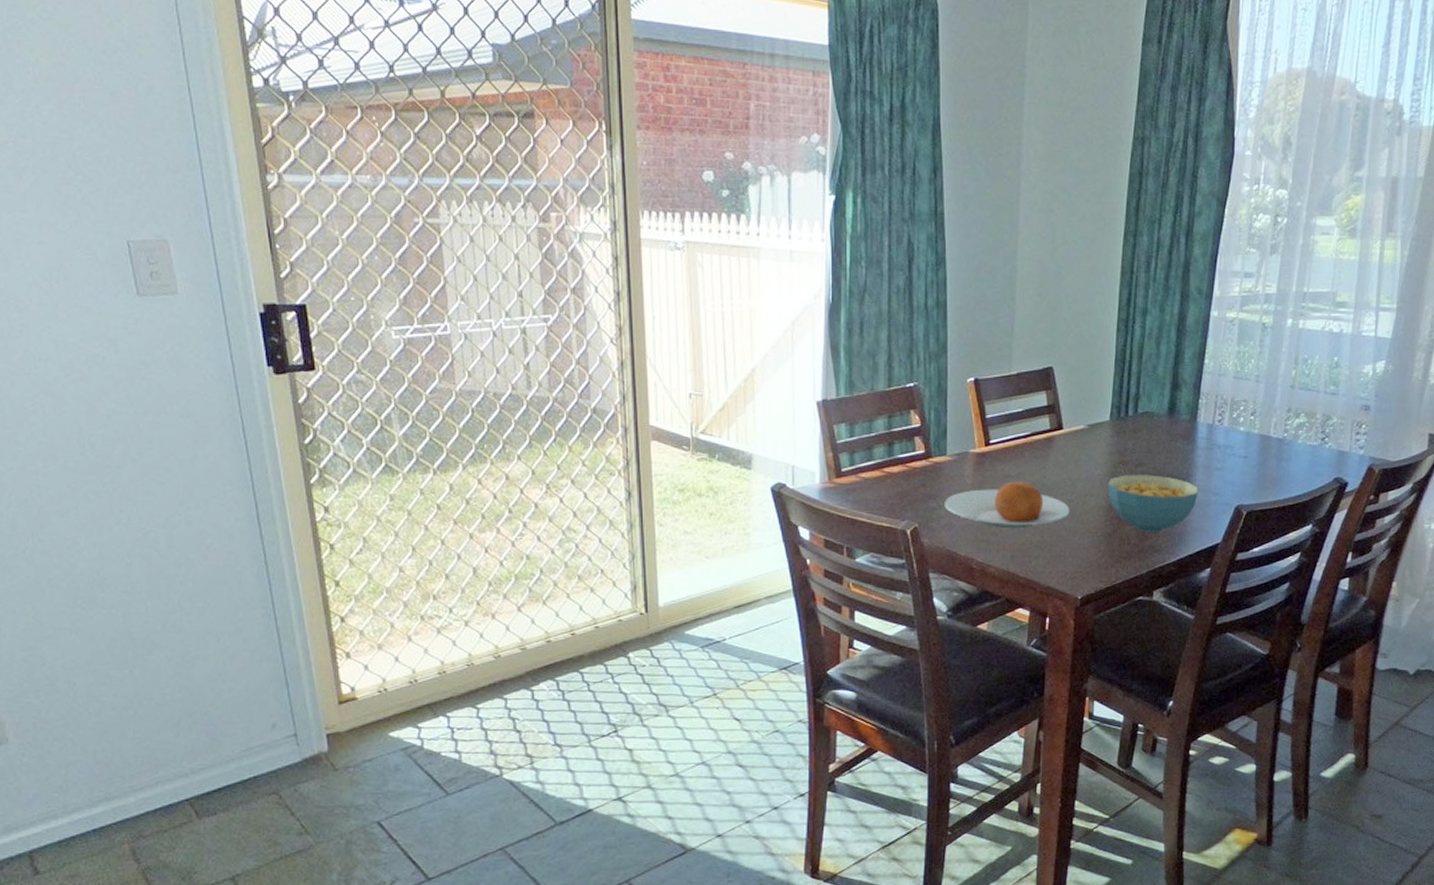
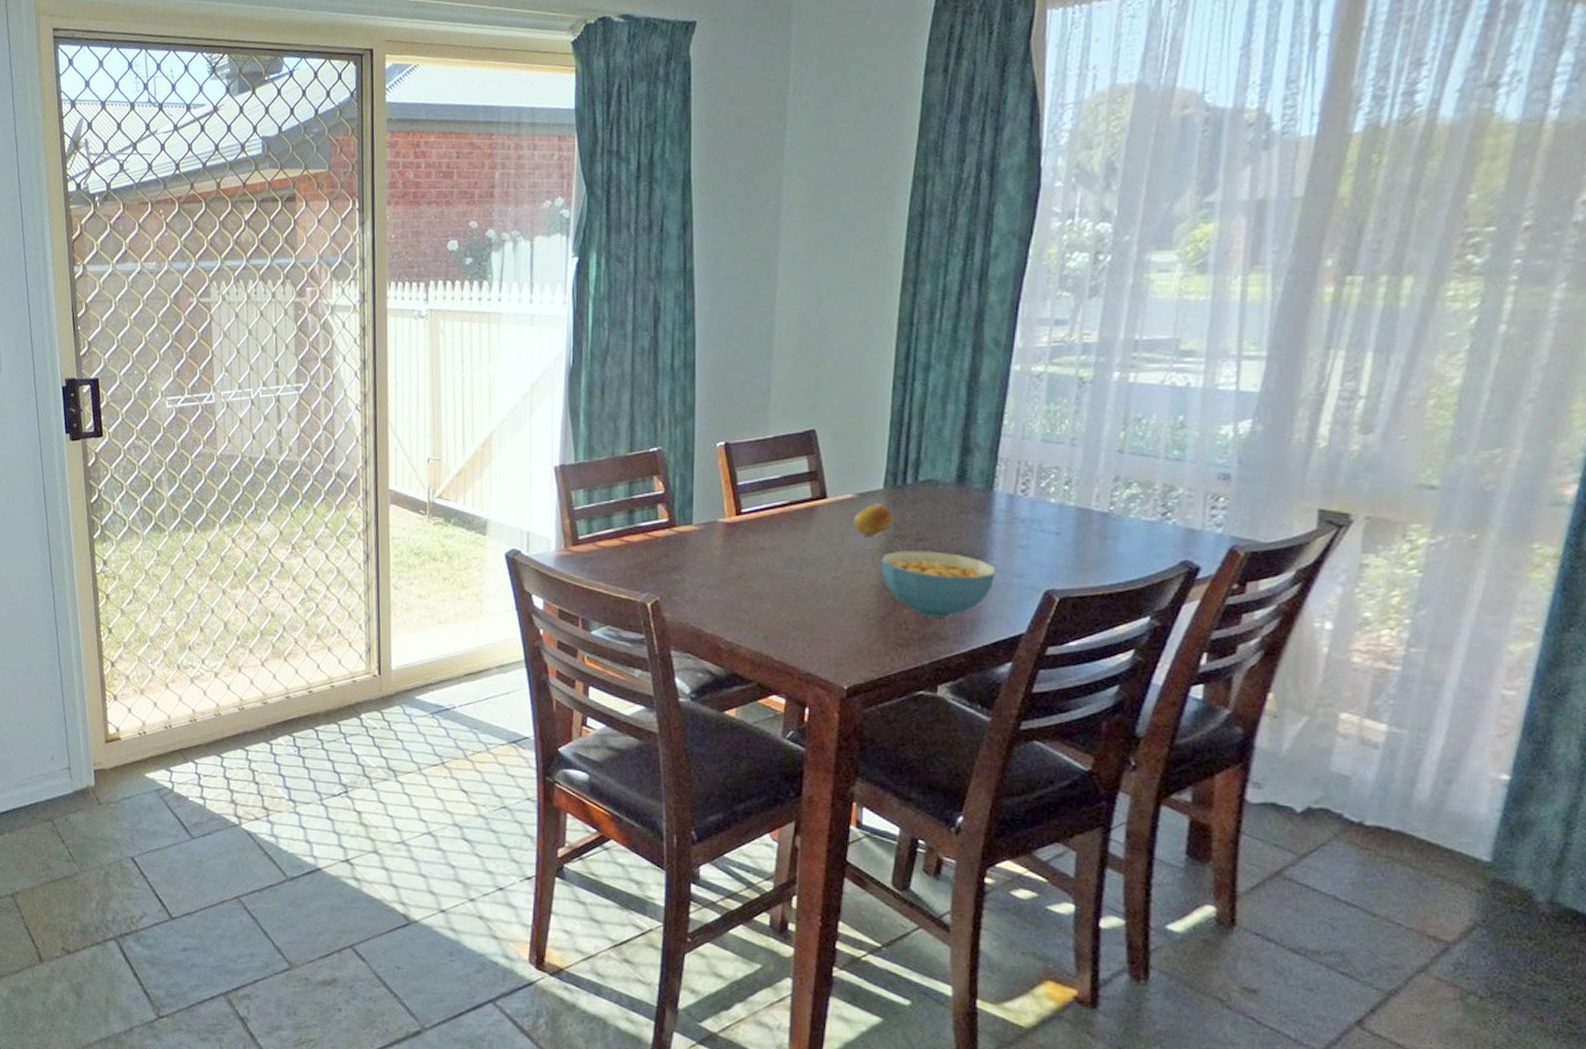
plate: present [944,481,1070,529] -> none [689,554,835,607]
fruit: none [1086,433,1118,463] -> present [854,503,894,536]

